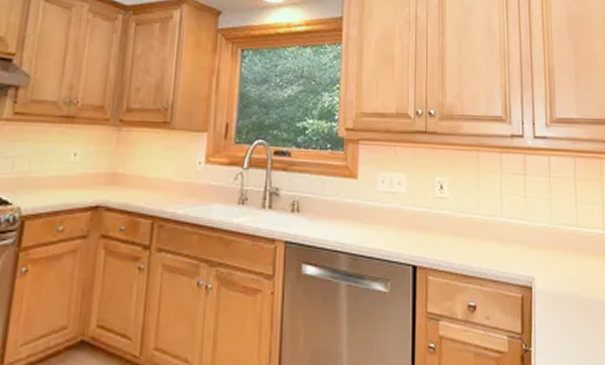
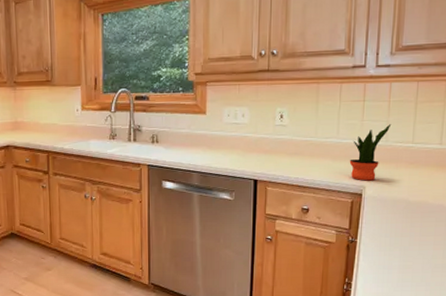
potted plant: none [515,203,554,271] -> present [349,124,392,181]

